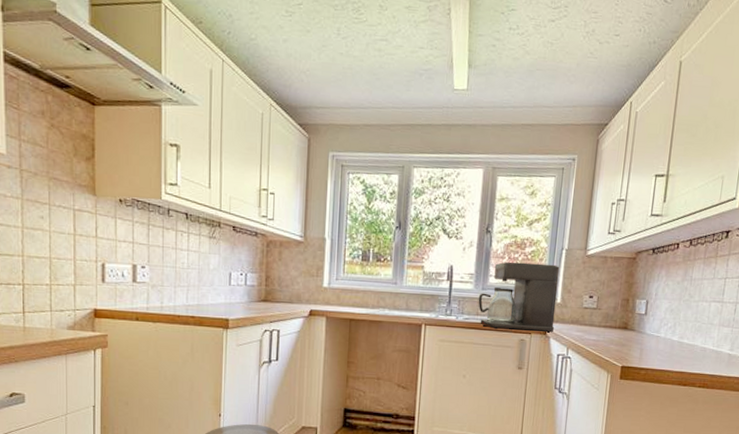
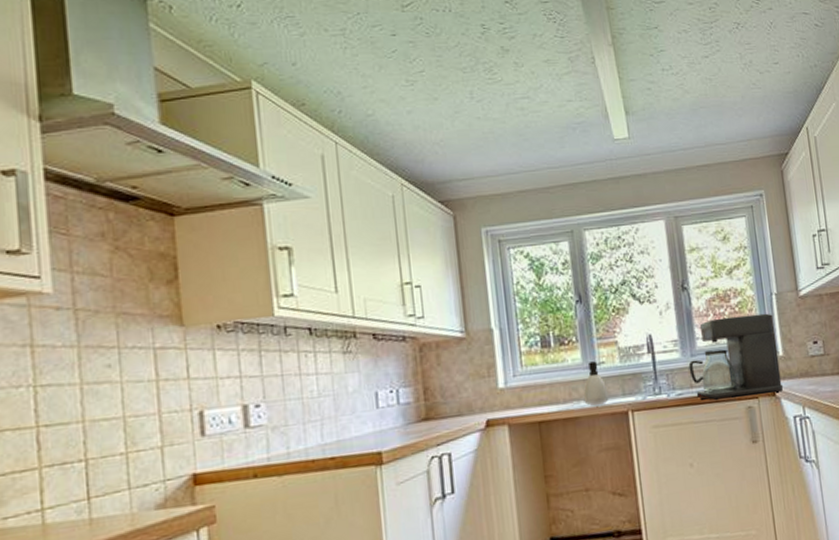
soap dispenser: none [388,279,411,316] -> present [583,361,609,407]

